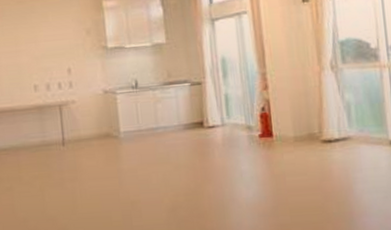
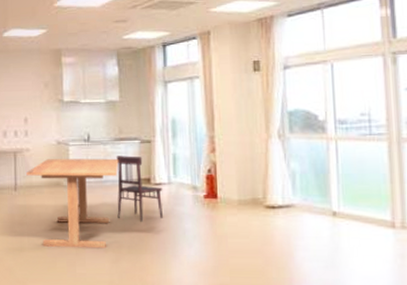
dining table: none [74,103,170,201] -> present [26,158,119,247]
dining chair: none [166,99,218,168] -> present [116,156,163,222]

